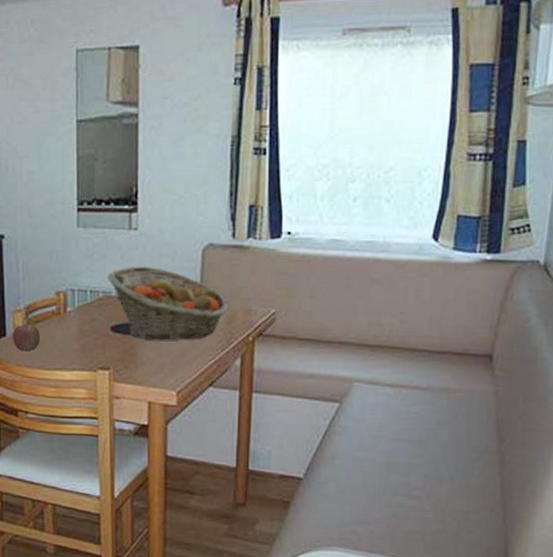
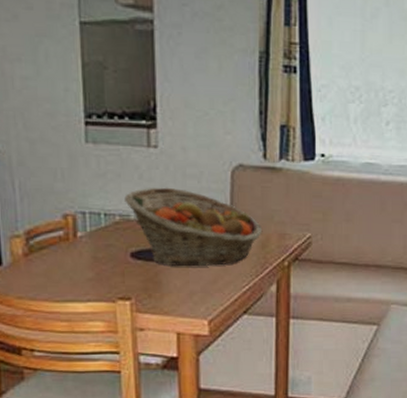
apple: present [13,324,40,351] -> none [10,251,45,281]

